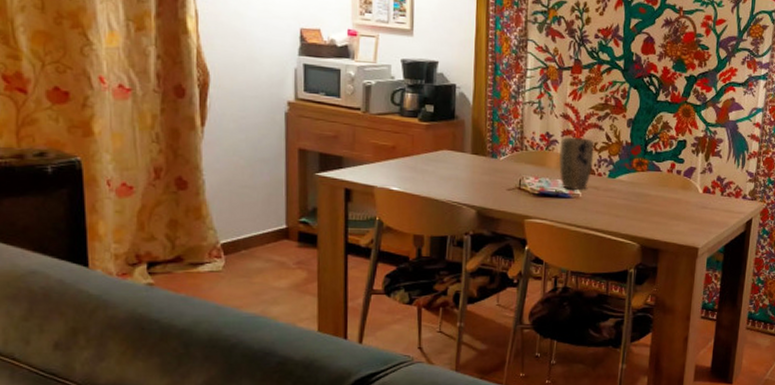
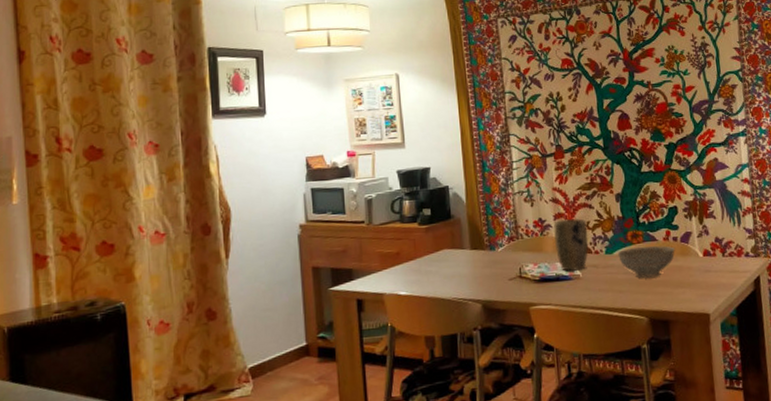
decorative bowl: none [620,175,677,206] -> present [617,246,675,278]

